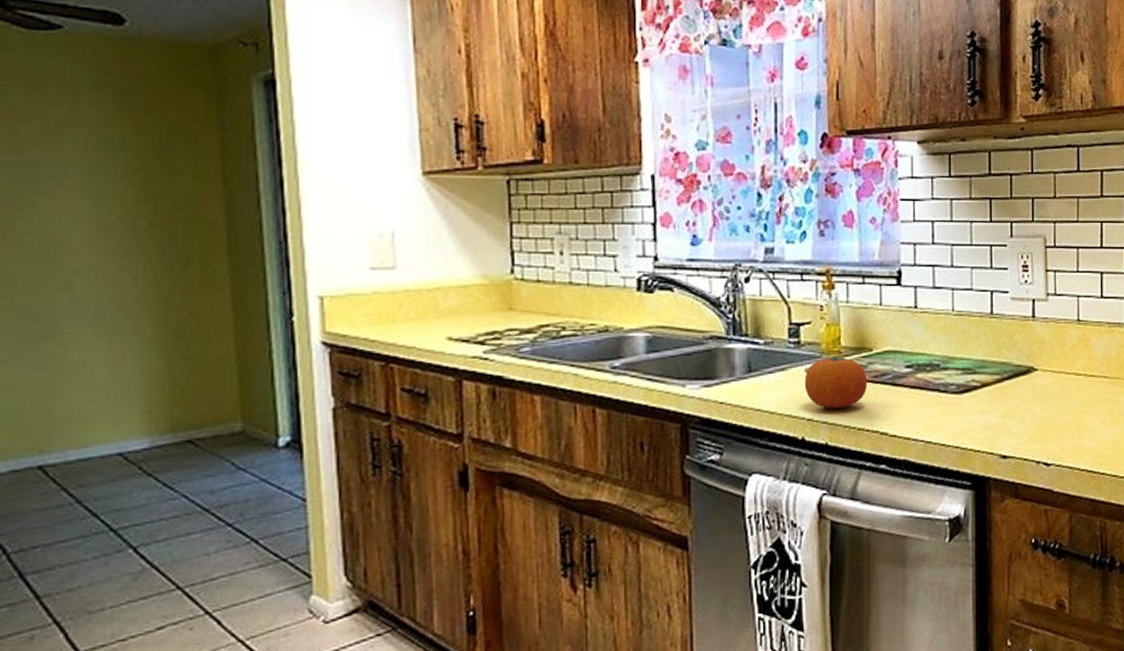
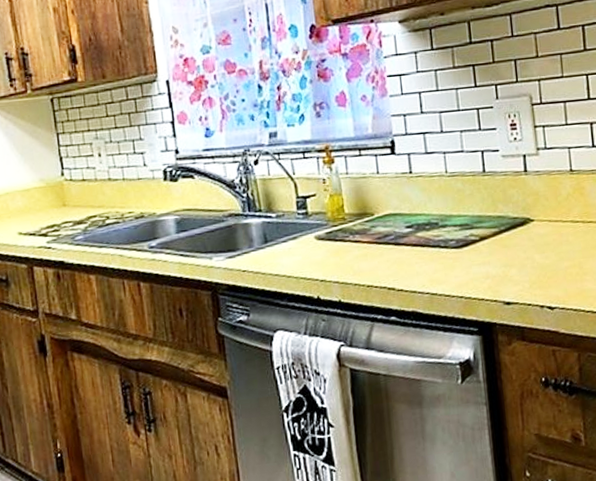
fruit: present [804,357,868,409] -> none [314,223,373,270]

